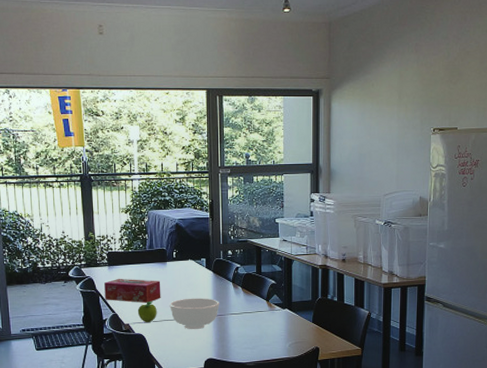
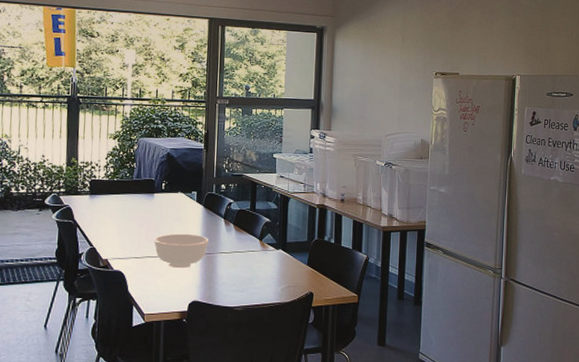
tissue box: present [104,278,161,303] -> none [83,208,146,237]
fruit: present [137,302,157,322] -> none [118,236,140,258]

